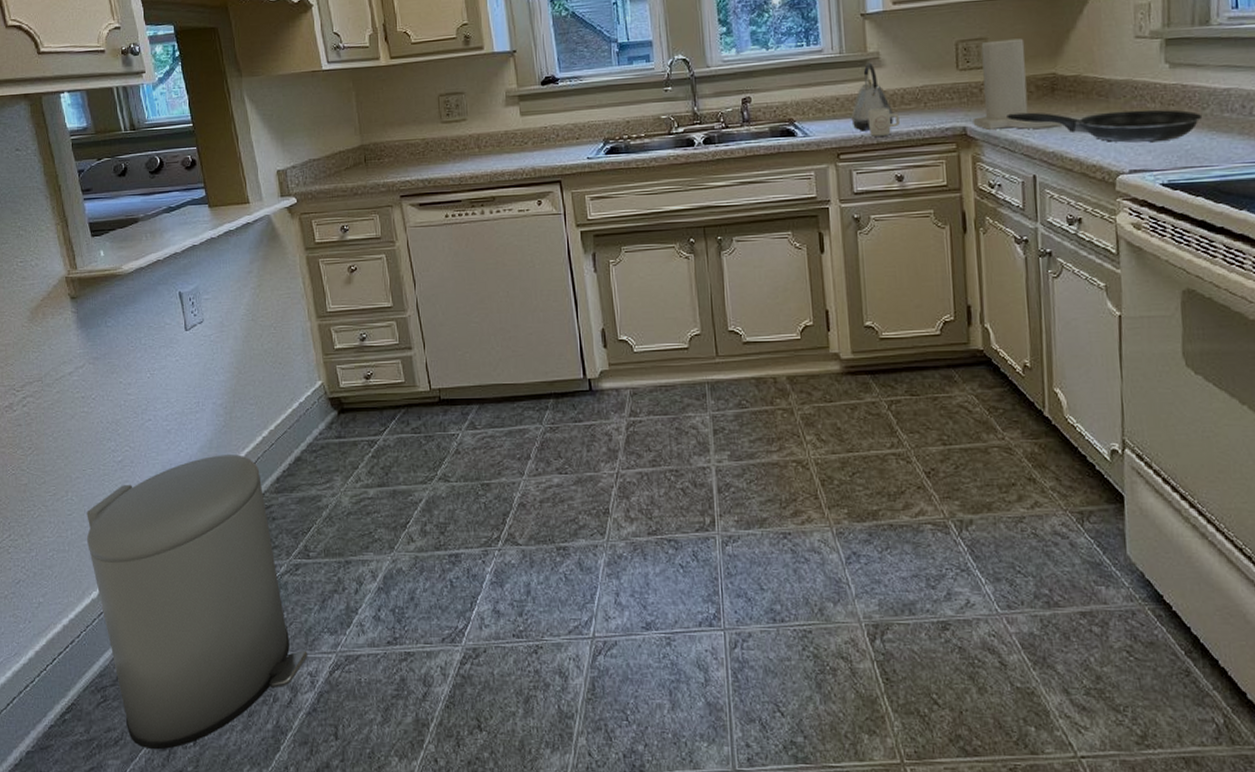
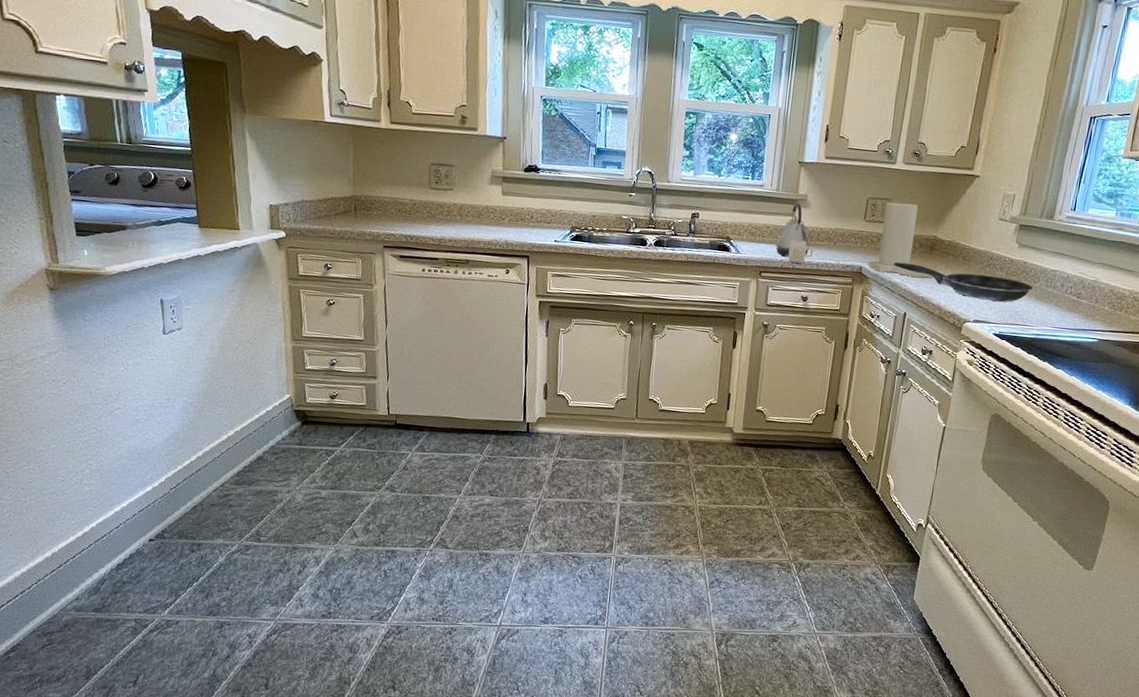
pedal bin: present [86,454,308,750] -> none [45,446,249,688]

